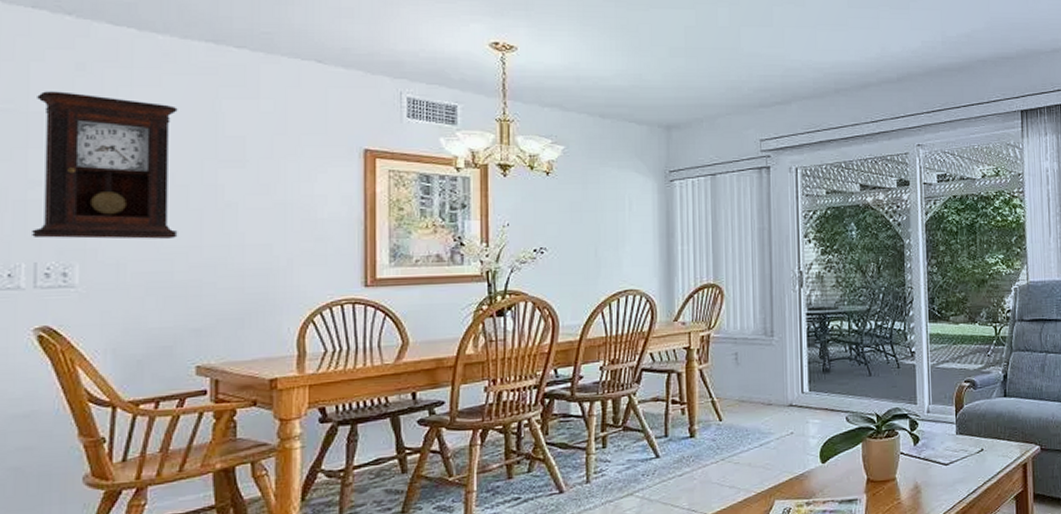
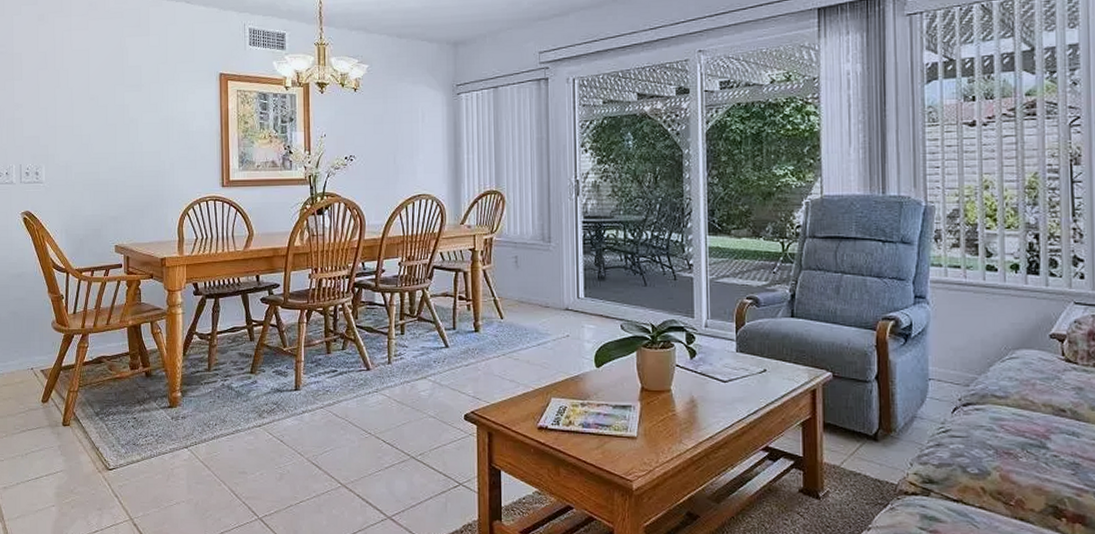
pendulum clock: present [32,91,178,239] -> none [18,37,102,148]

